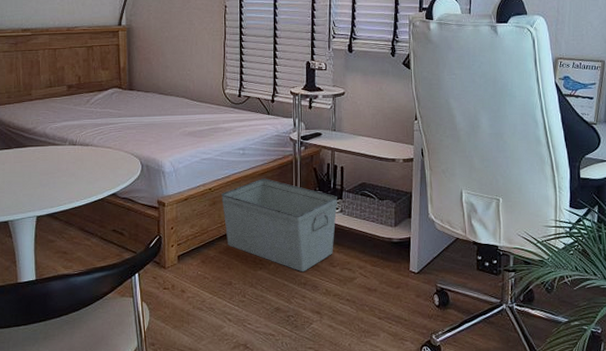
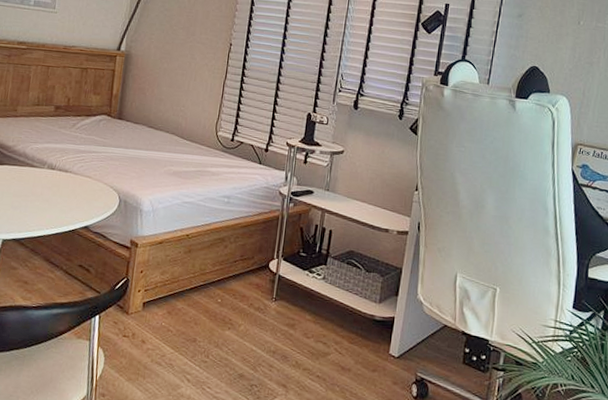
storage bin: present [221,178,337,272] -> none [197,231,321,339]

